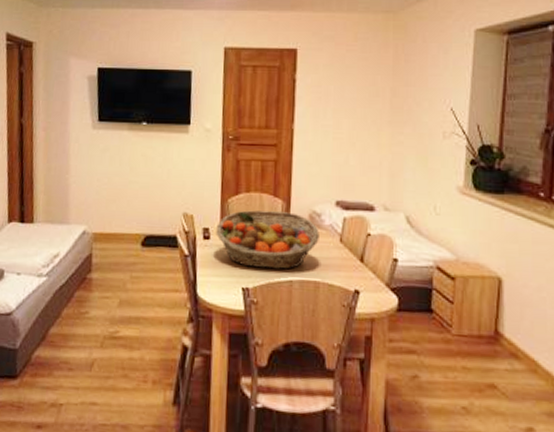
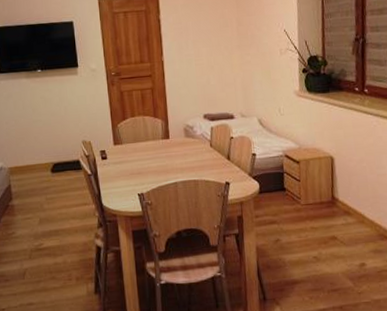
fruit basket: present [216,210,319,270] -> none [111,128,194,177]

